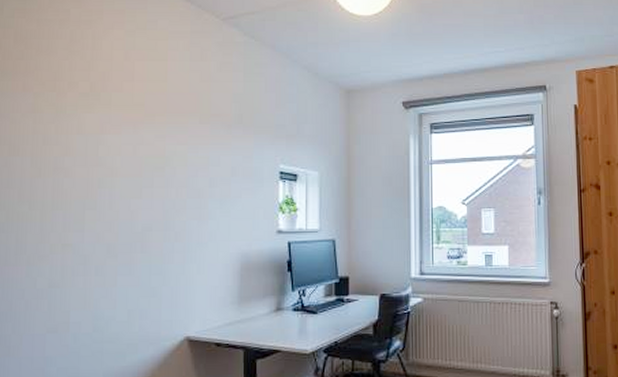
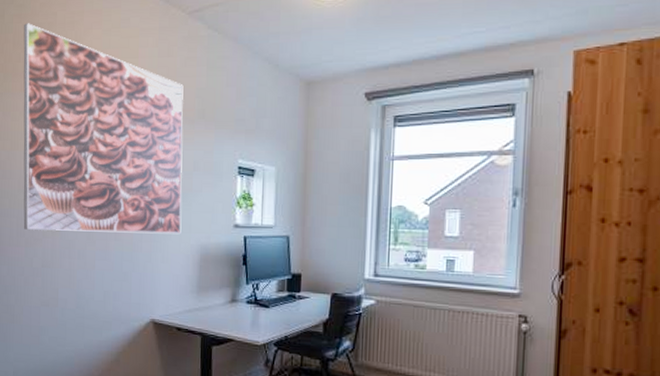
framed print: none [24,19,219,245] -> present [23,23,184,235]

